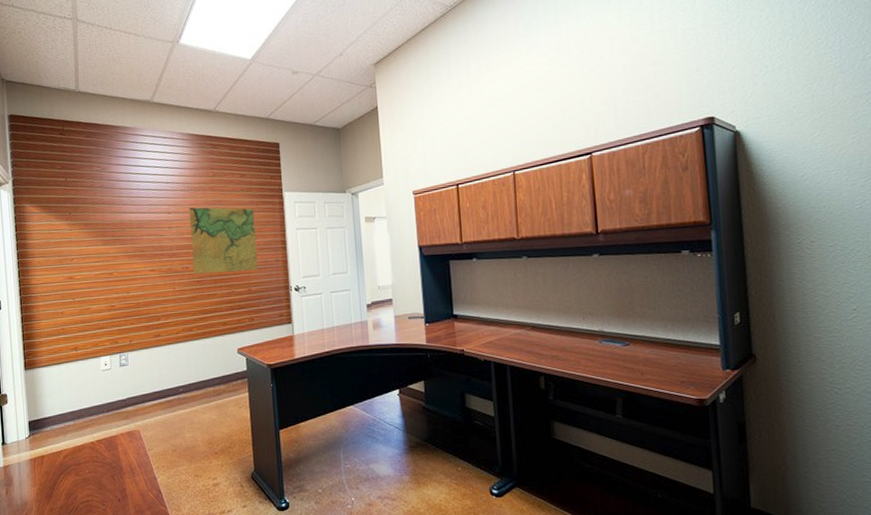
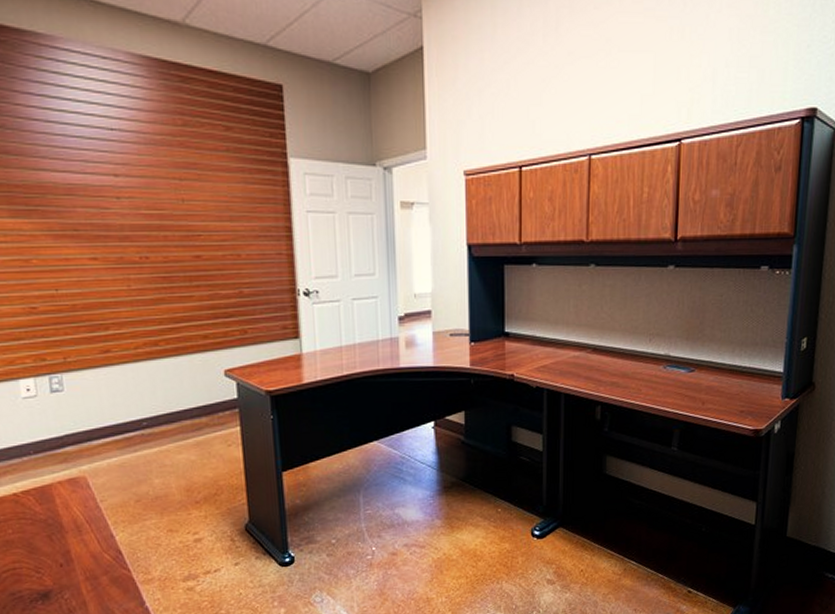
map: present [189,207,258,275] -> none [147,169,252,268]

